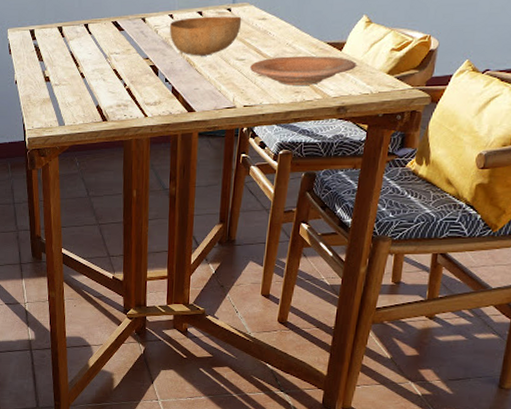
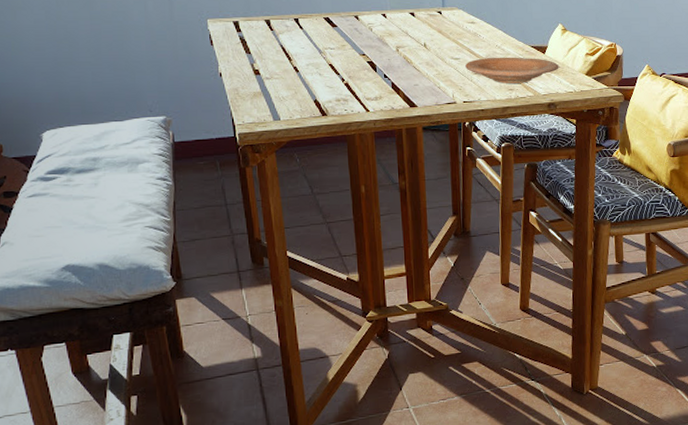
bowl: present [169,16,242,56] -> none [383,18,453,54]

